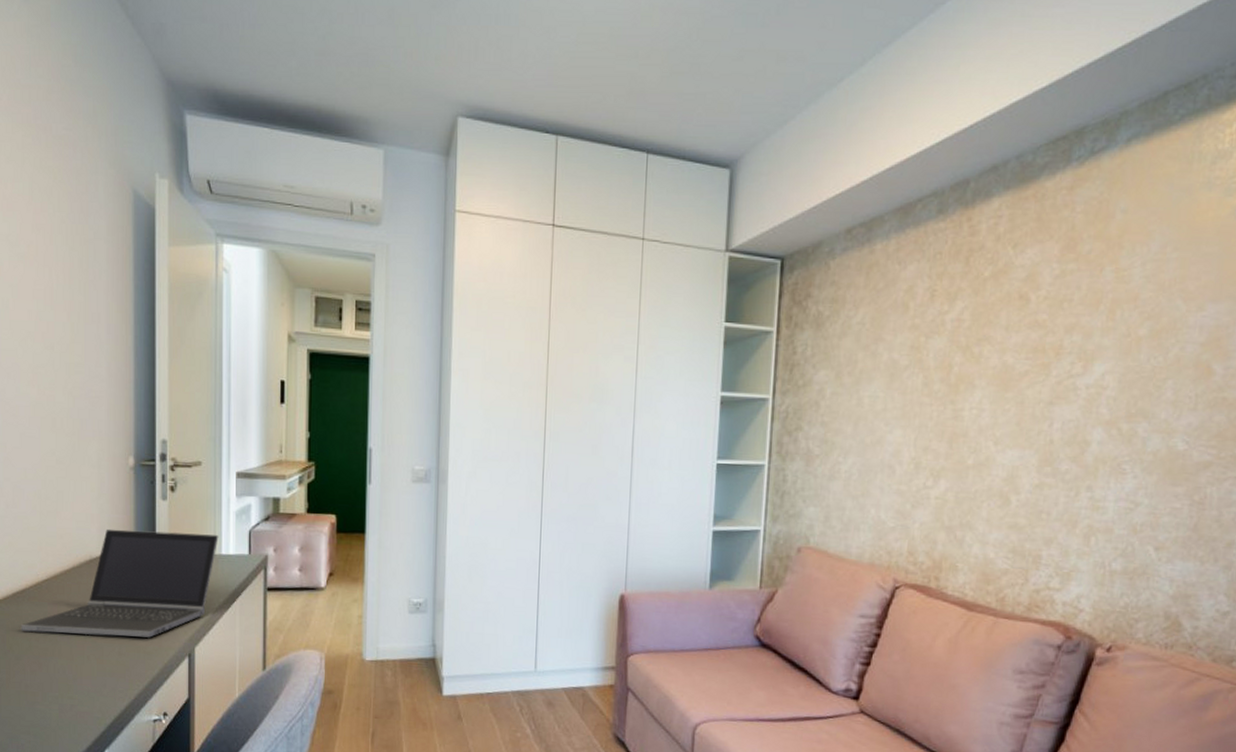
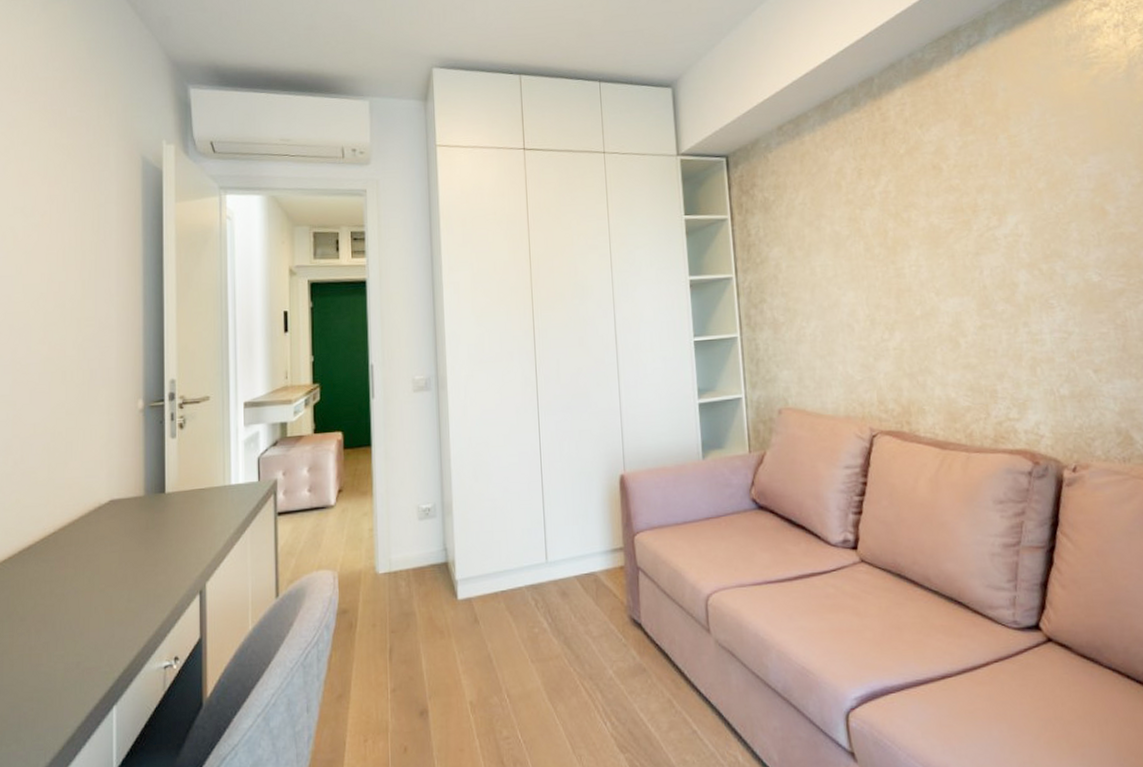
laptop computer: present [20,529,219,638] -> none [26,466,228,590]

